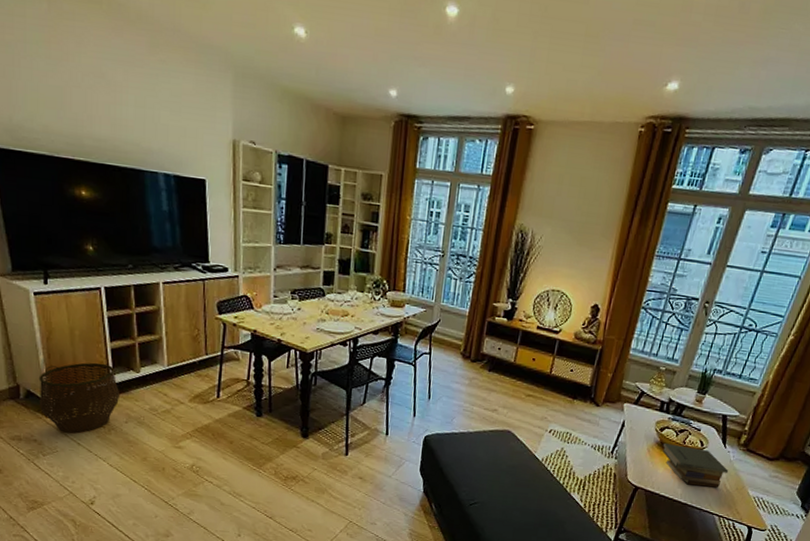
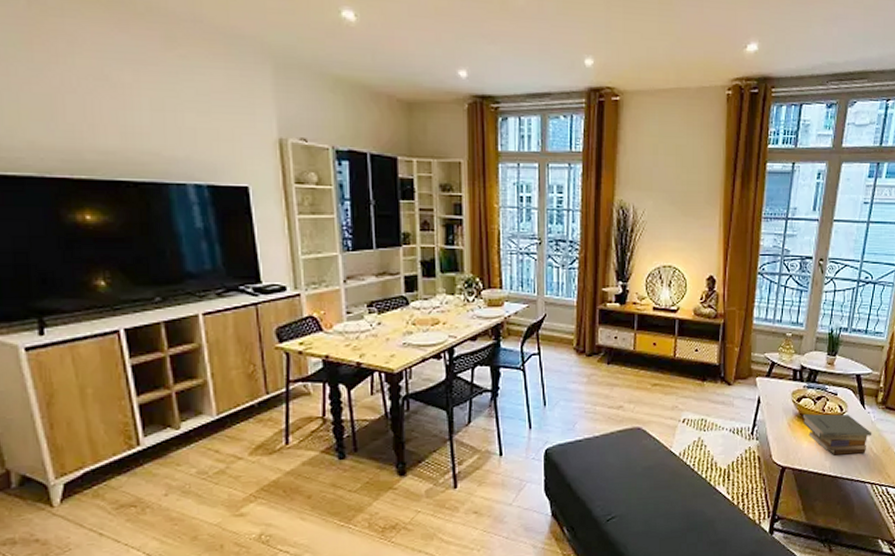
basket: present [38,362,121,434] -> none [37,424,156,523]

